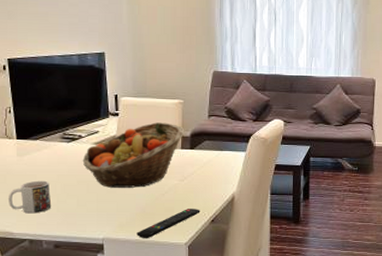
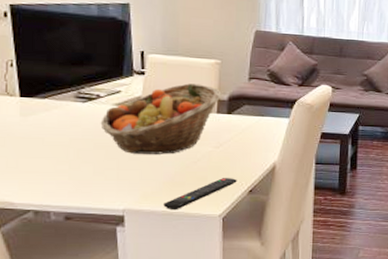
mug: present [9,180,52,214] -> none [9,144,62,182]

